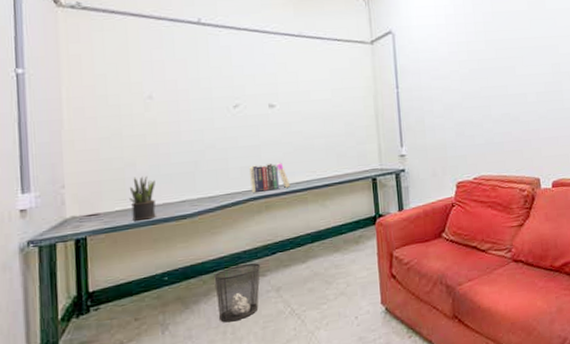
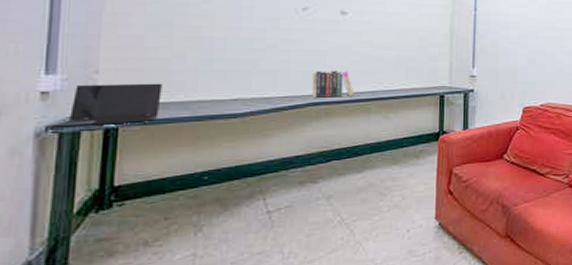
laptop: none [30,192,120,243] -> present [49,83,162,129]
potted plant: present [129,176,156,221] -> none [174,69,206,115]
waste bin: present [214,263,261,323] -> none [260,169,313,228]

